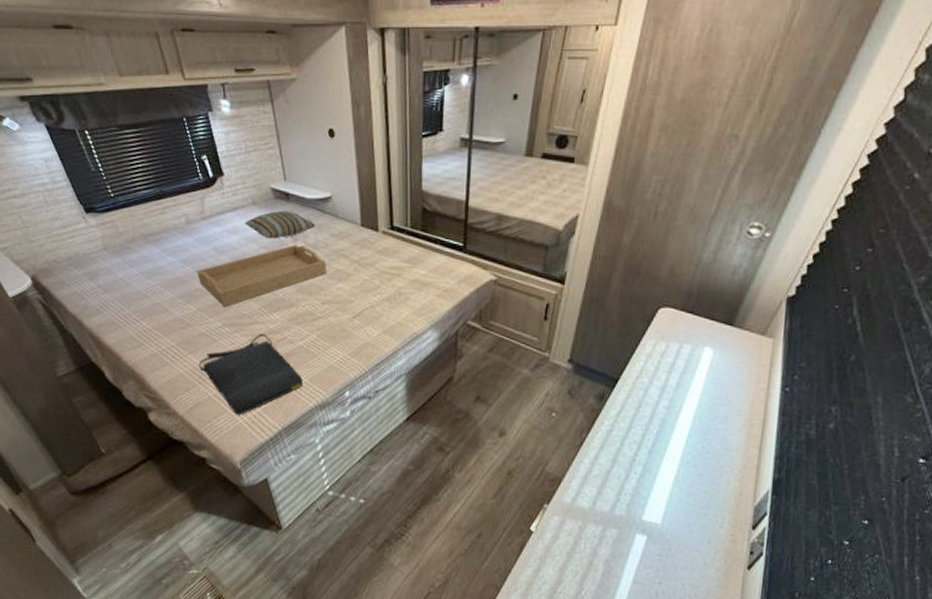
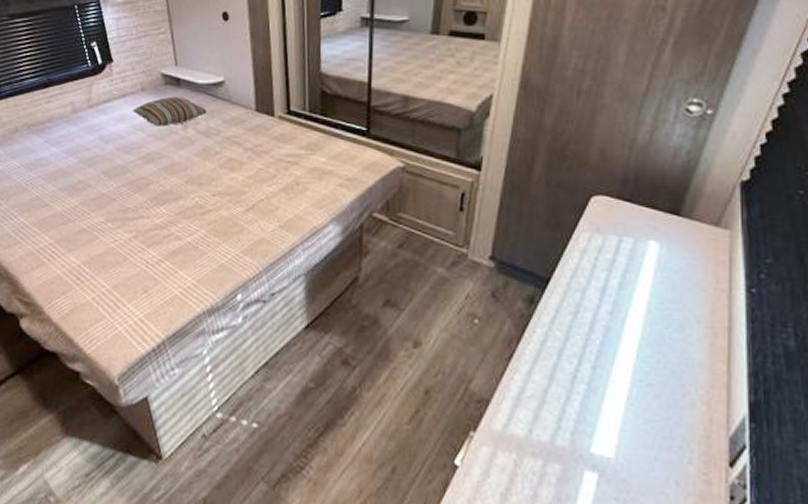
serving tray: present [196,244,328,308] -> none [79,131,219,201]
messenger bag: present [199,334,304,415] -> none [78,229,191,322]

